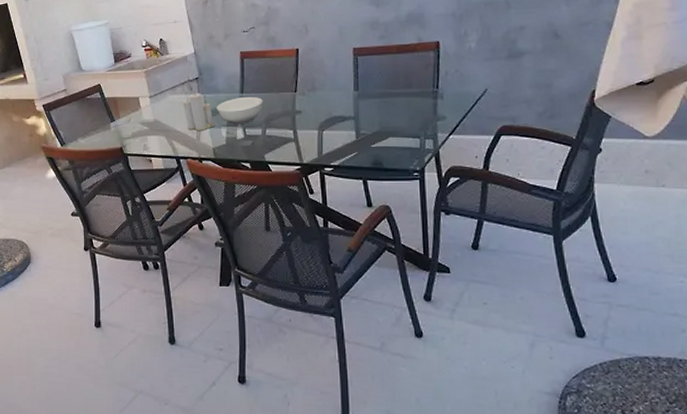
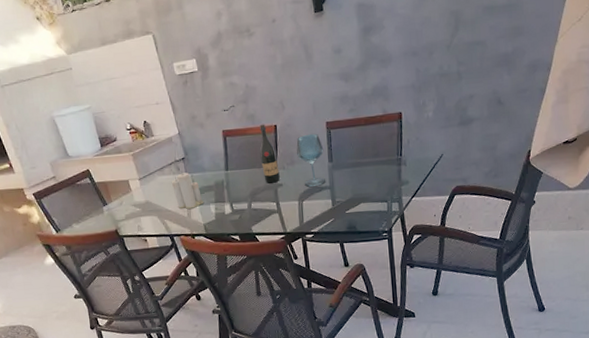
bowl: present [216,96,263,124] -> none [204,173,247,200]
wine bottle: none [278,47,300,110] -> present [259,124,281,184]
wine glass: none [318,59,349,116] -> present [296,133,325,187]

